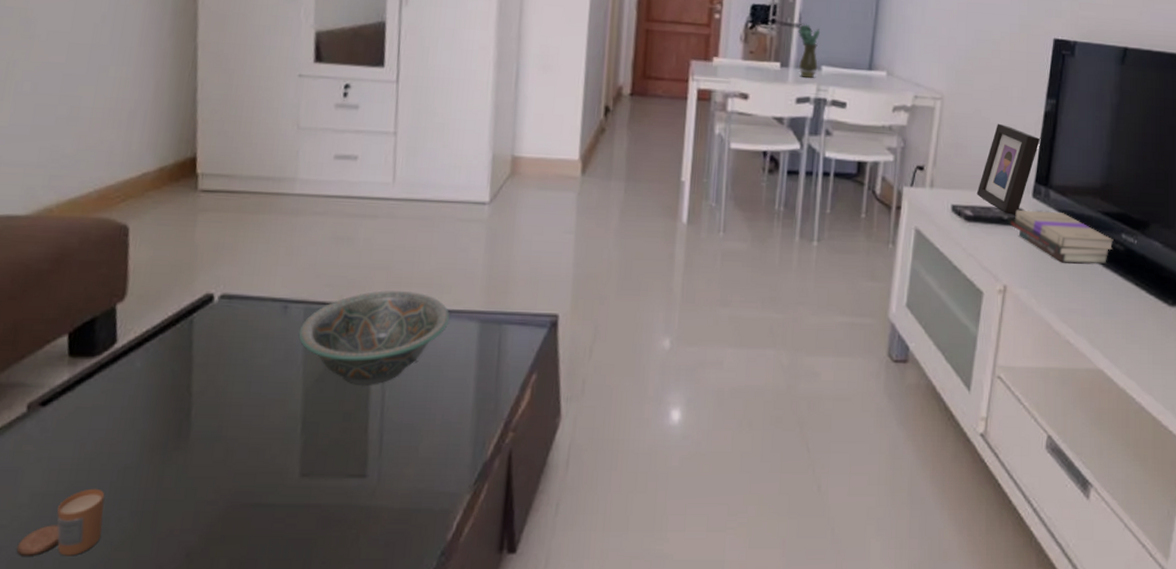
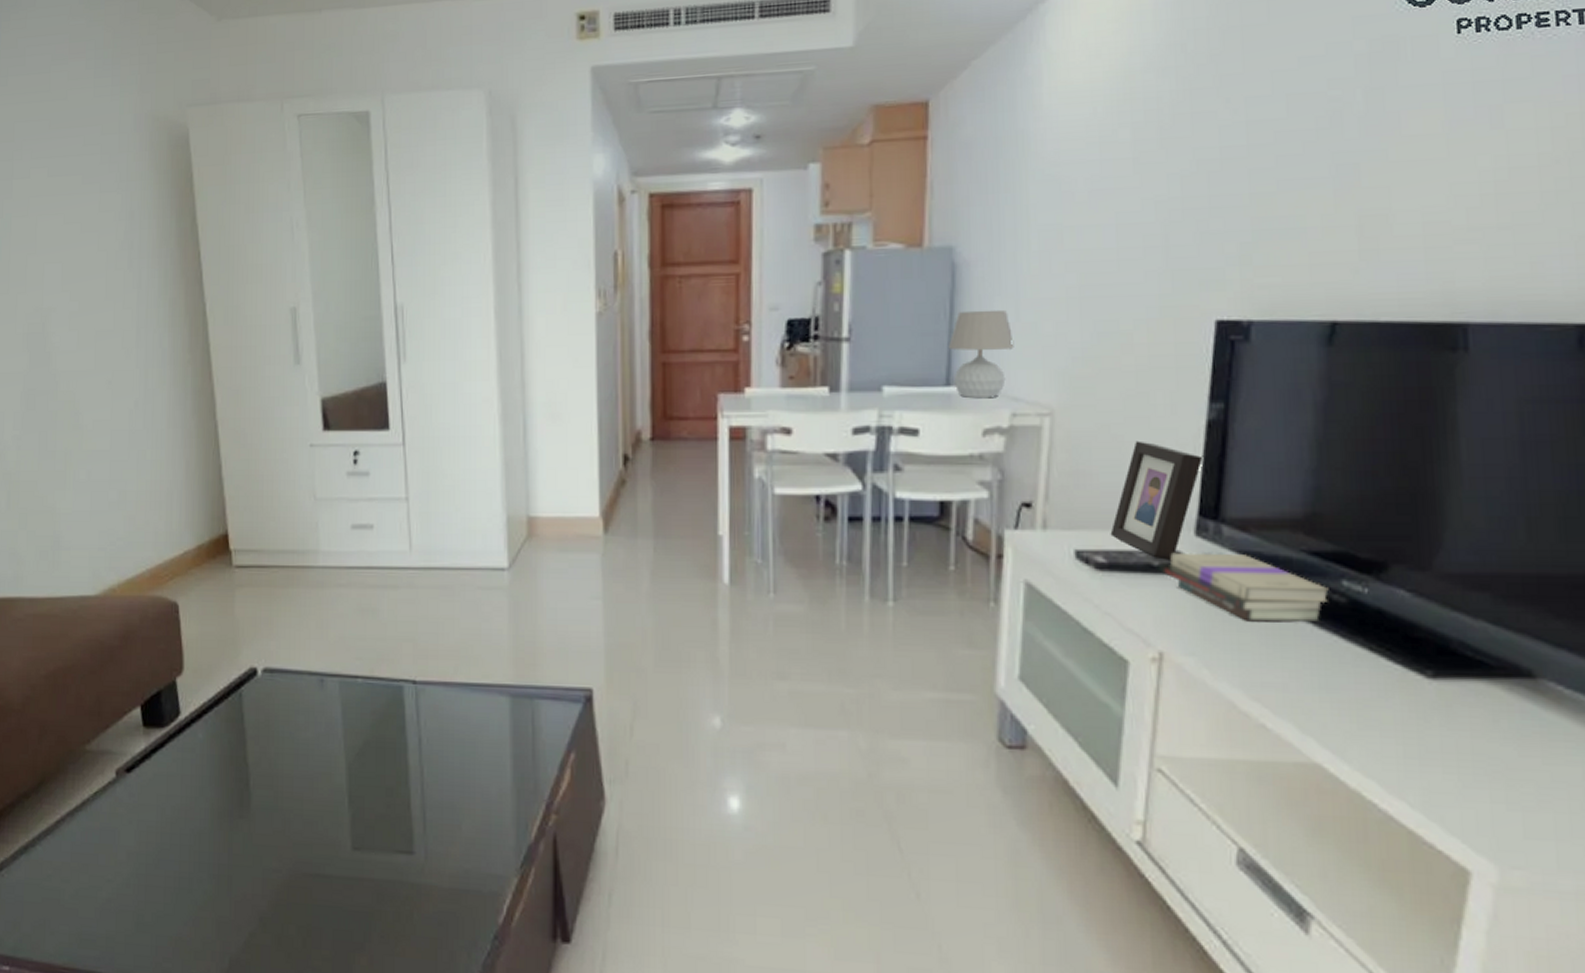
candle: present [16,488,105,556] -> none [122,850,187,912]
decorative bowl: present [298,290,450,385] -> none [336,663,480,761]
vase: present [797,20,821,79] -> none [848,333,879,404]
table lamp: none [872,12,919,83] -> present [948,310,1014,399]

